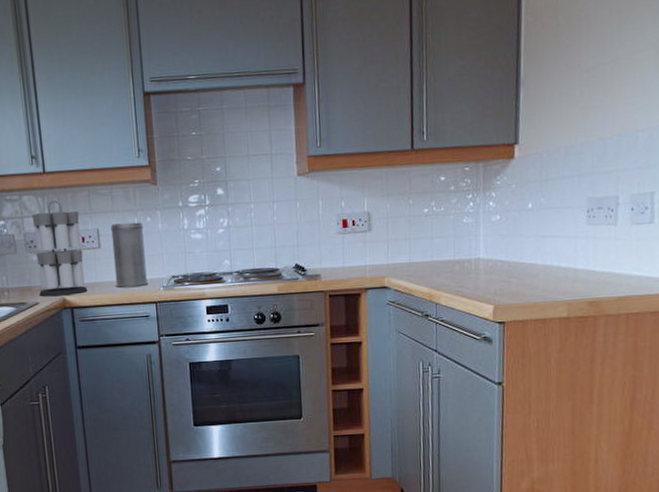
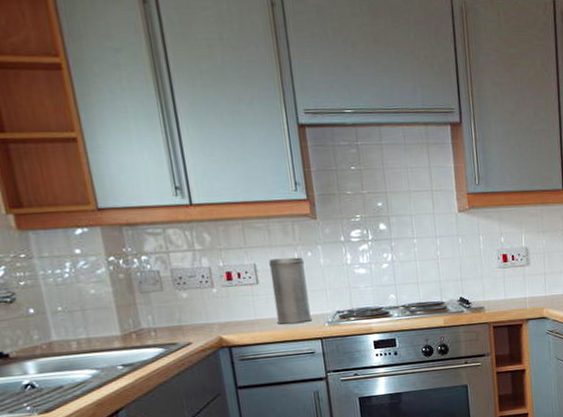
spice rack: present [32,199,88,297] -> none [179,233,247,337]

